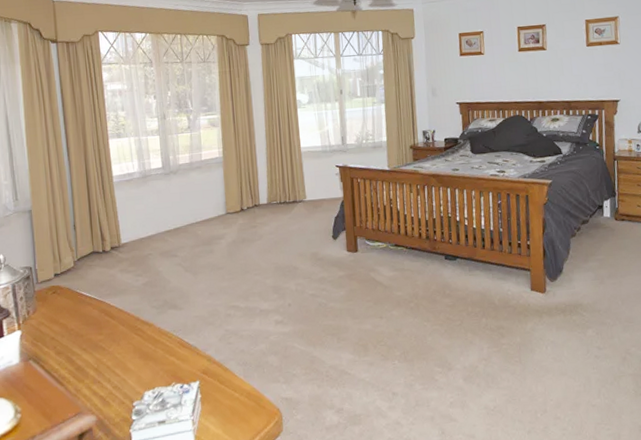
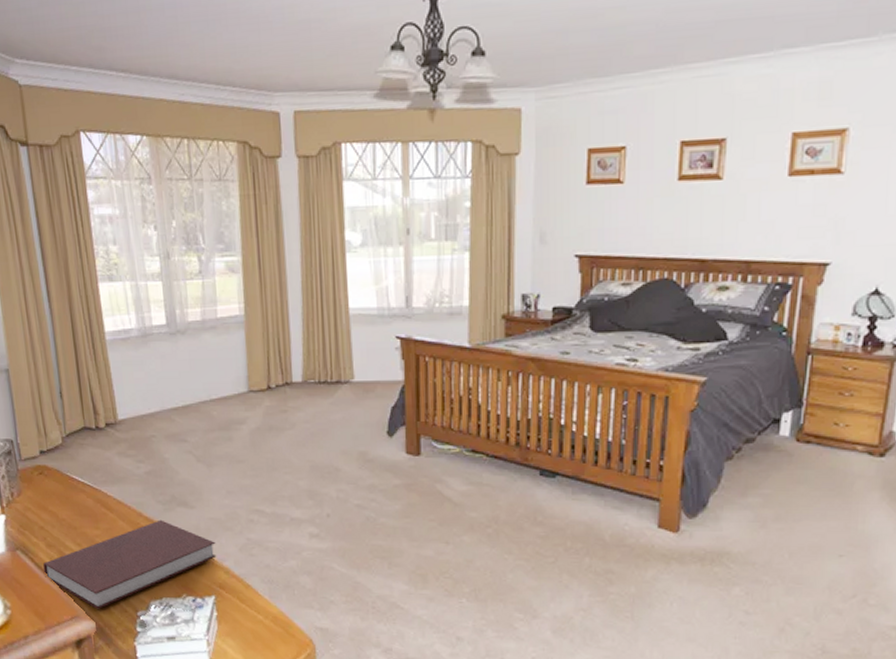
notebook: none [52,321,201,404] -> present [43,520,217,609]

